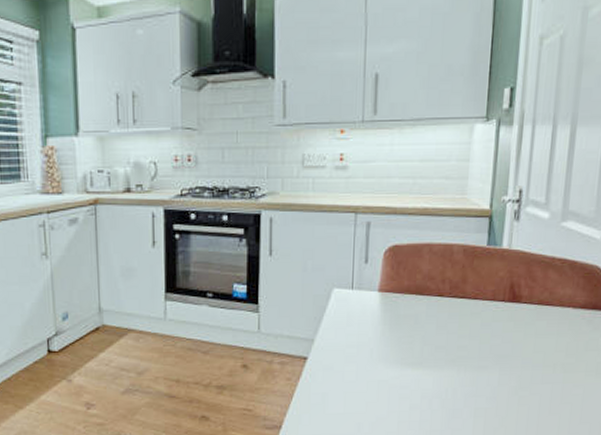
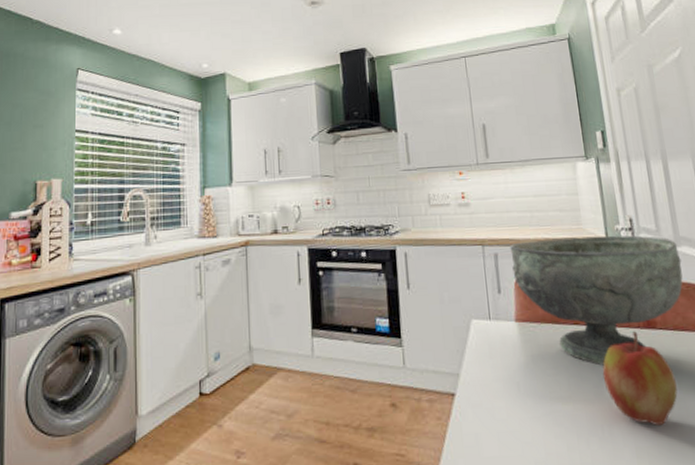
decorative bowl: none [384,207,564,336] -> present [510,235,683,366]
apple: none [457,304,528,390] -> present [602,331,678,425]

